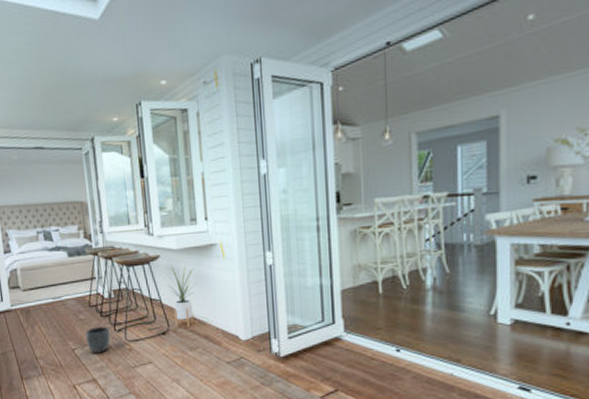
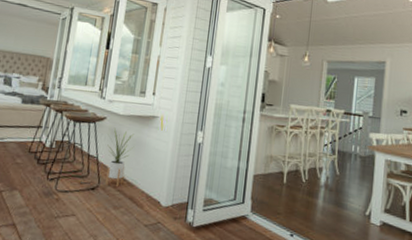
planter: present [85,326,111,353] -> none [16,172,43,199]

